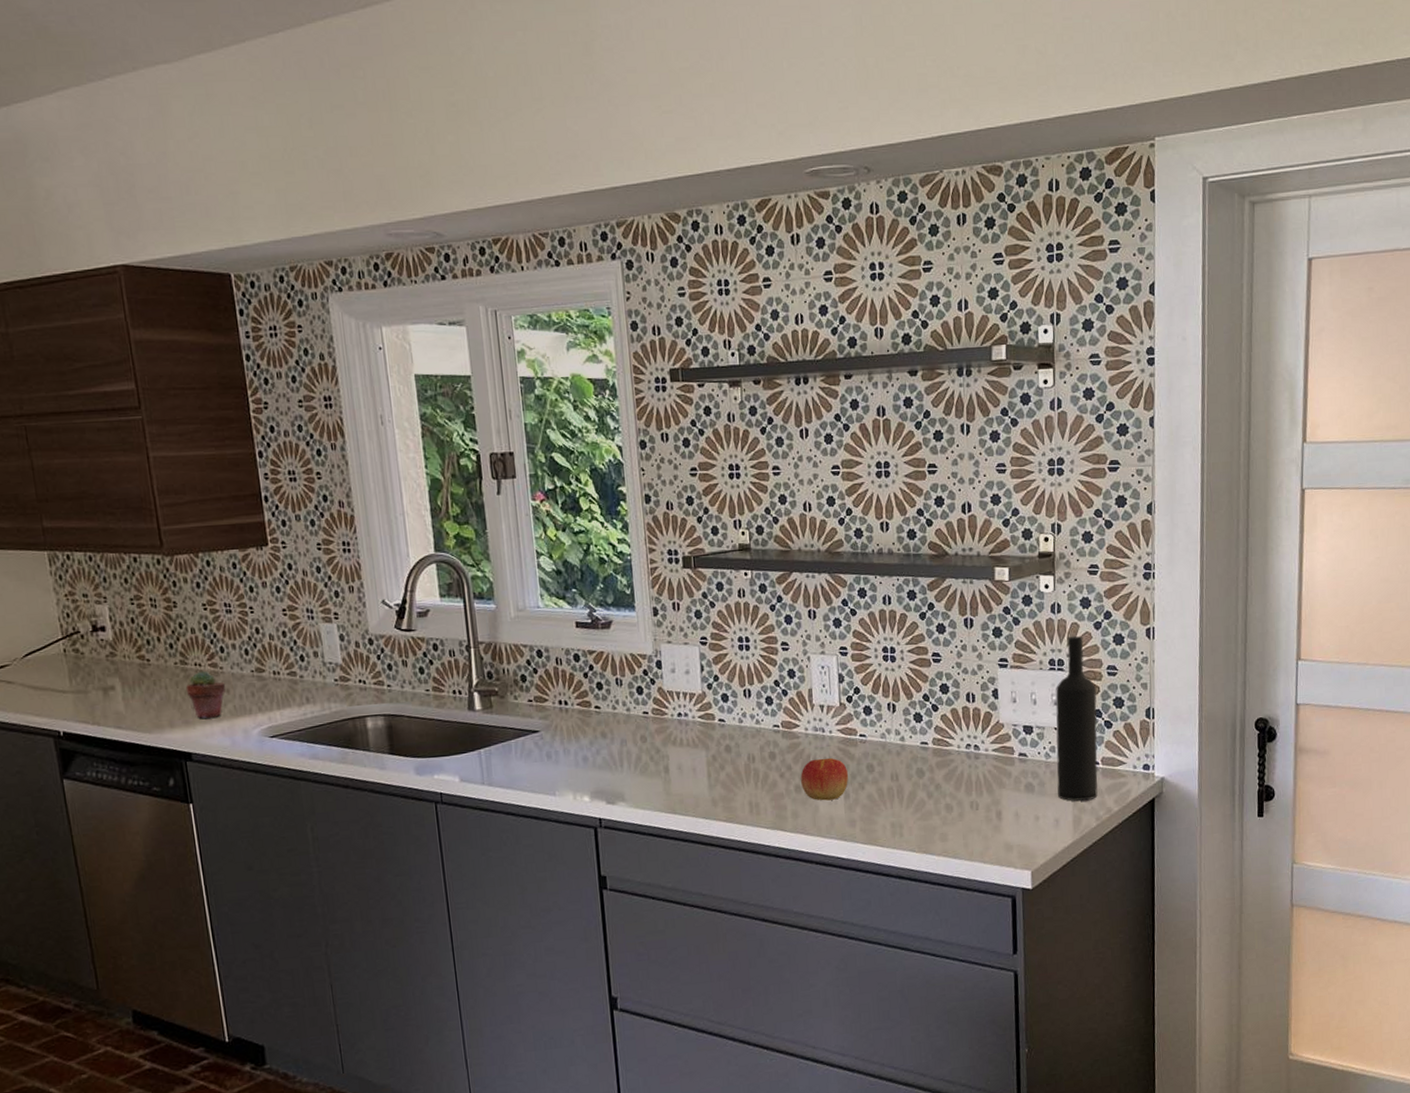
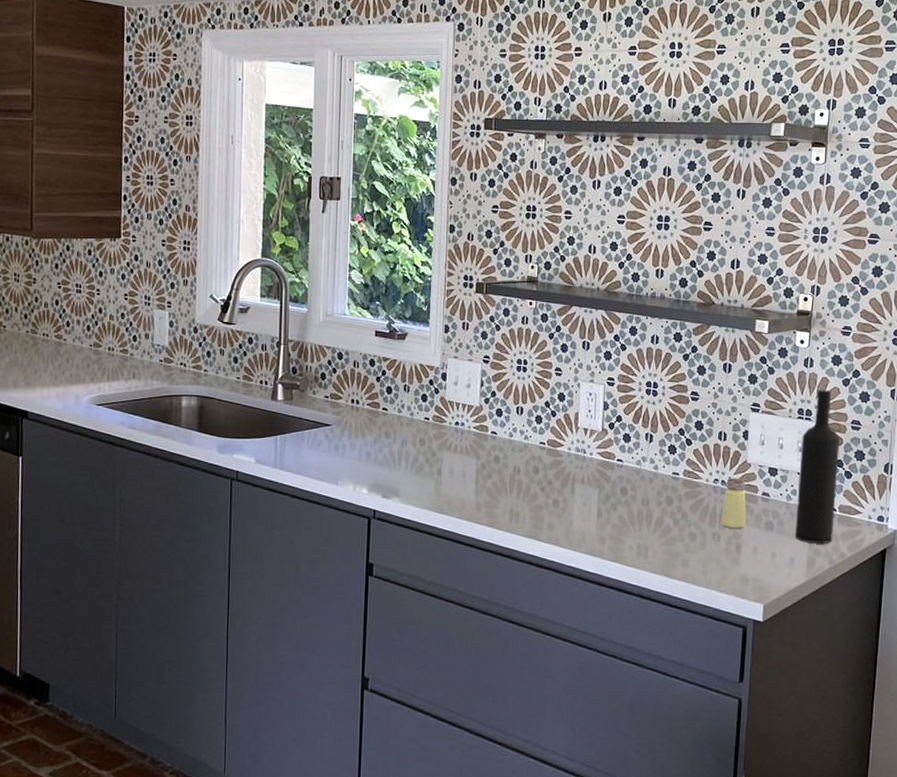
potted succulent: present [185,670,226,719] -> none [32,340,67,382]
apple: present [801,757,849,801] -> none [559,477,604,517]
saltshaker: none [977,740,1005,796] -> present [720,478,746,530]

